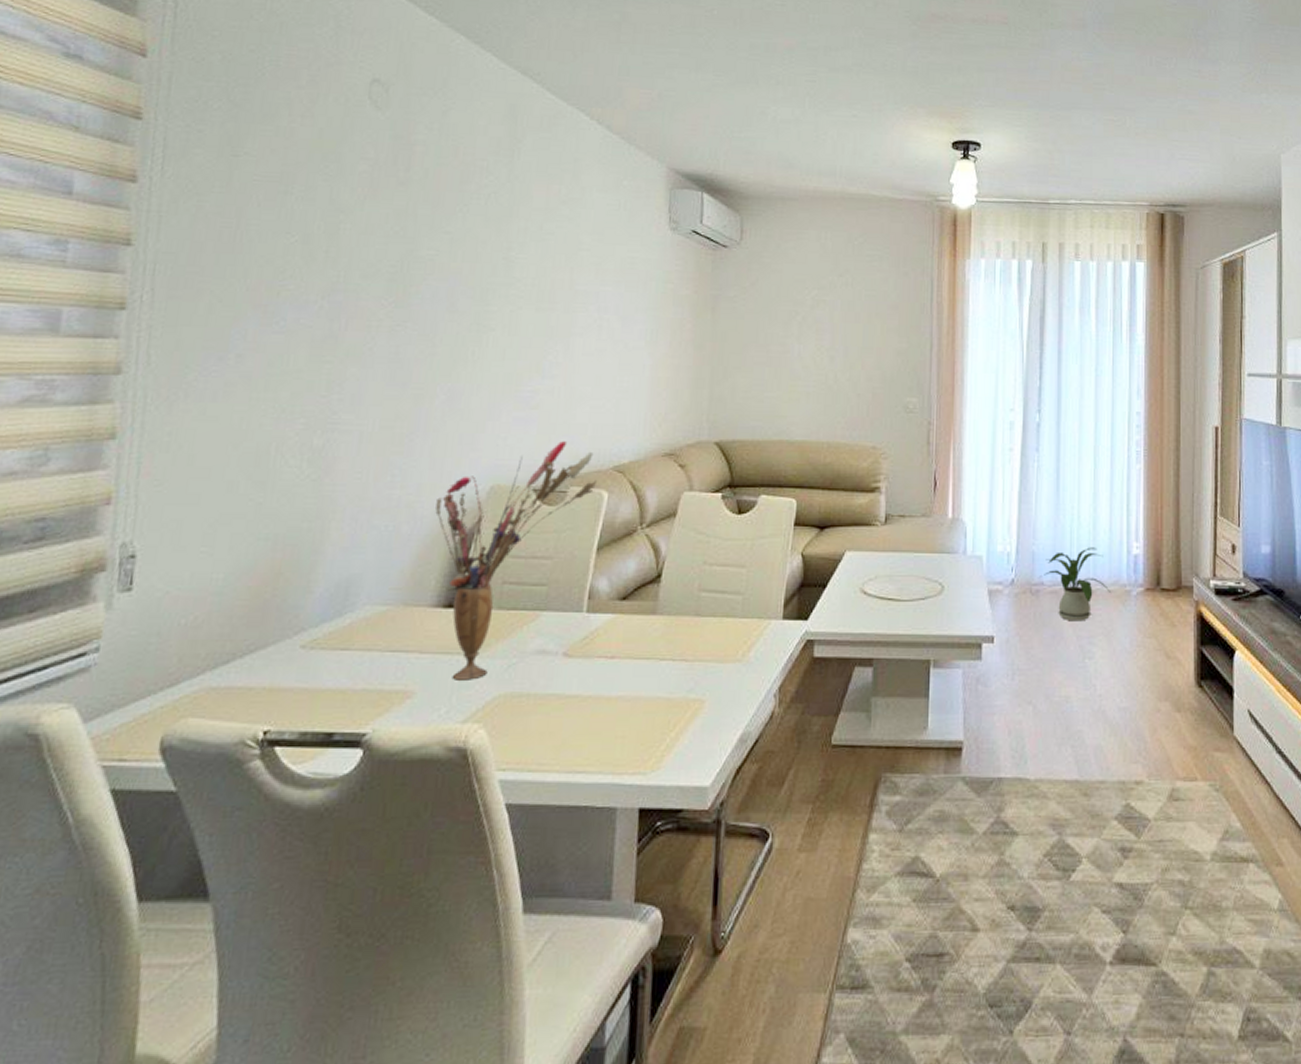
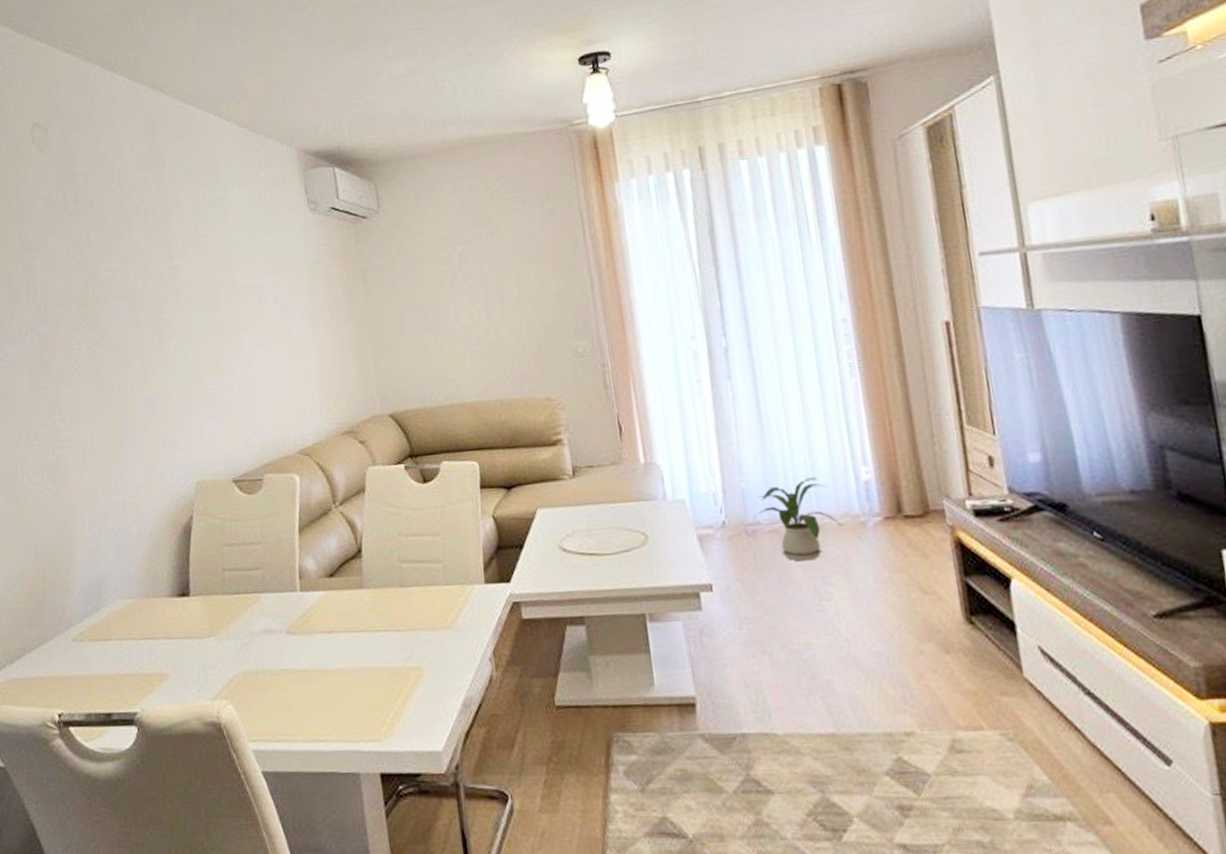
bouquet: present [435,441,596,680] -> none [154,432,287,662]

